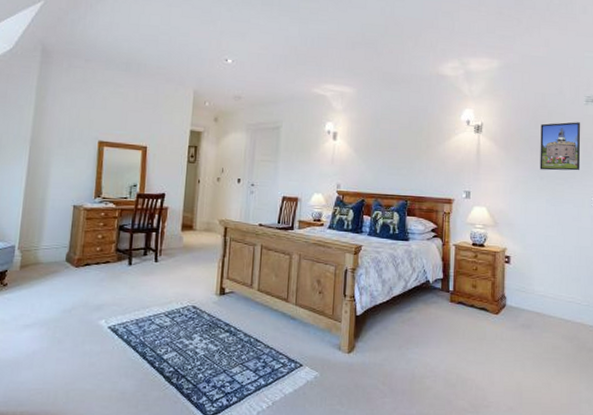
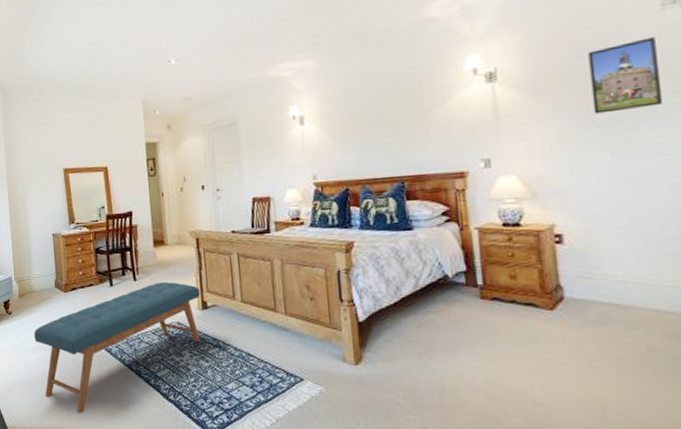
bench: none [30,266,221,396] -> present [34,282,201,413]

